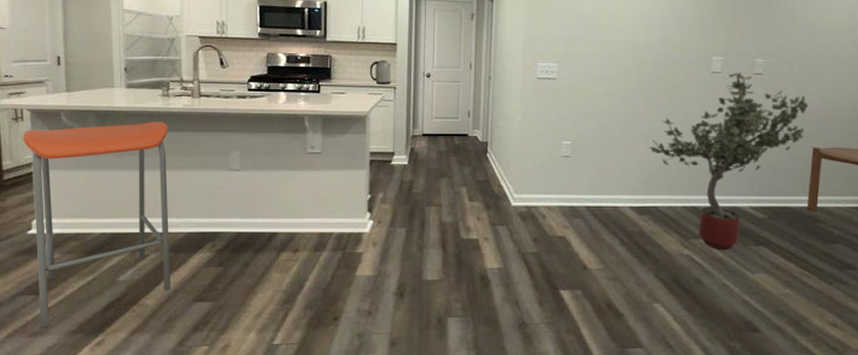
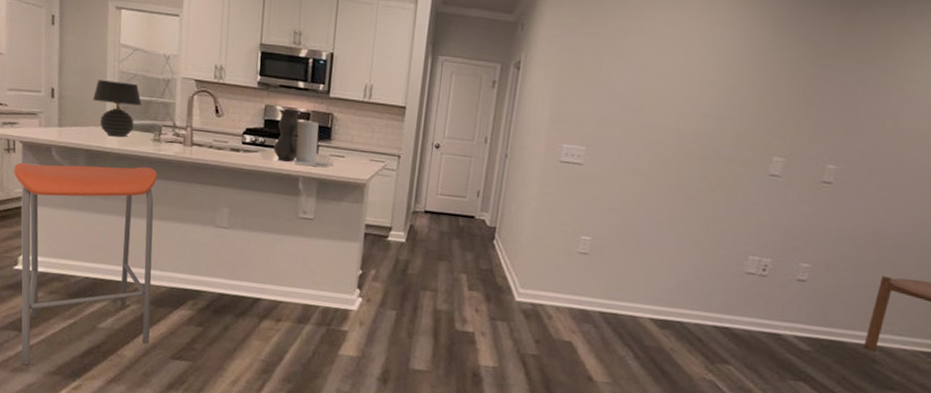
table lamp: none [100,44,148,96] -> present [93,80,142,137]
vase: none [277,56,302,103] -> present [273,109,301,162]
paper towel: none [298,64,335,105] -> present [294,120,334,167]
kettle: present [369,59,391,85] -> none [373,123,397,152]
potted tree: present [649,72,809,250] -> none [681,178,885,381]

